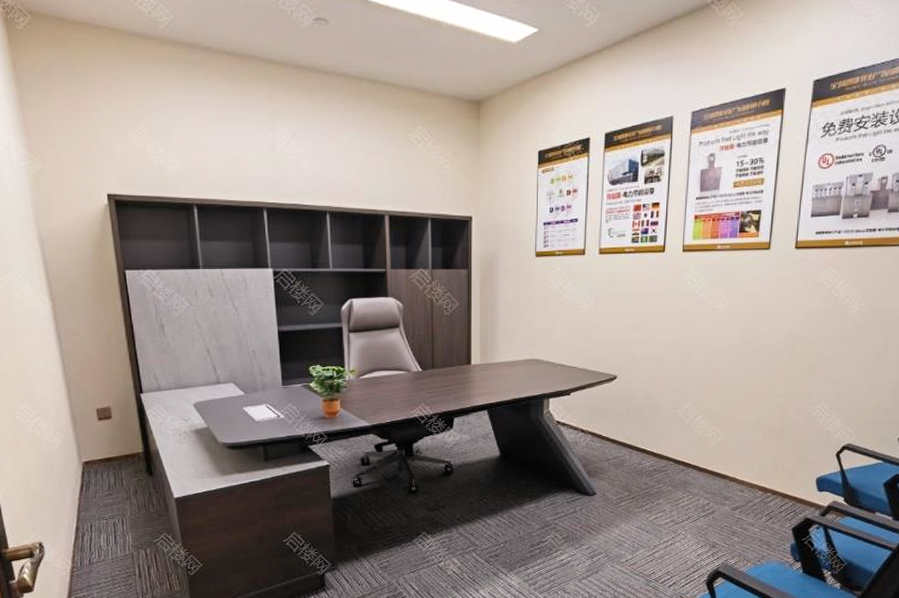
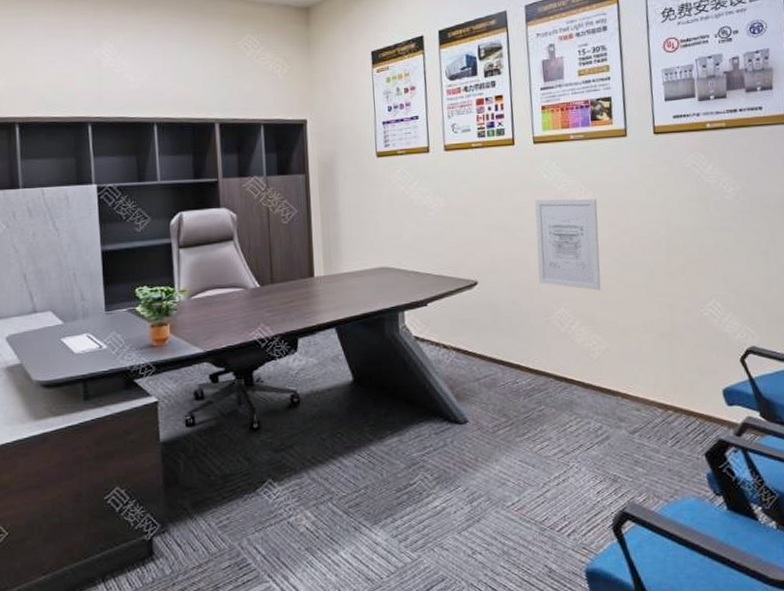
wall art: none [671,304,733,389] -> present [535,198,601,291]

